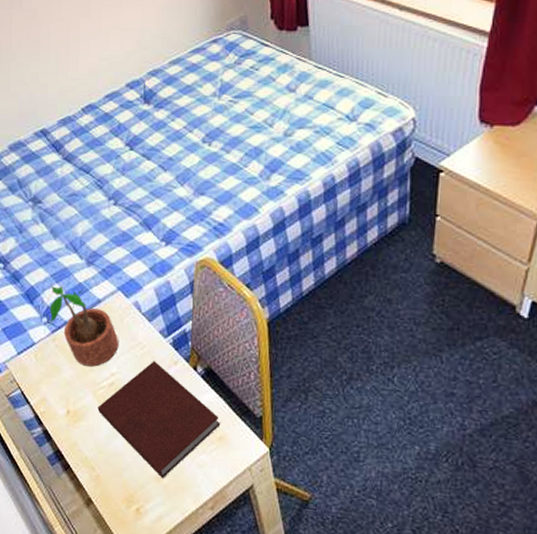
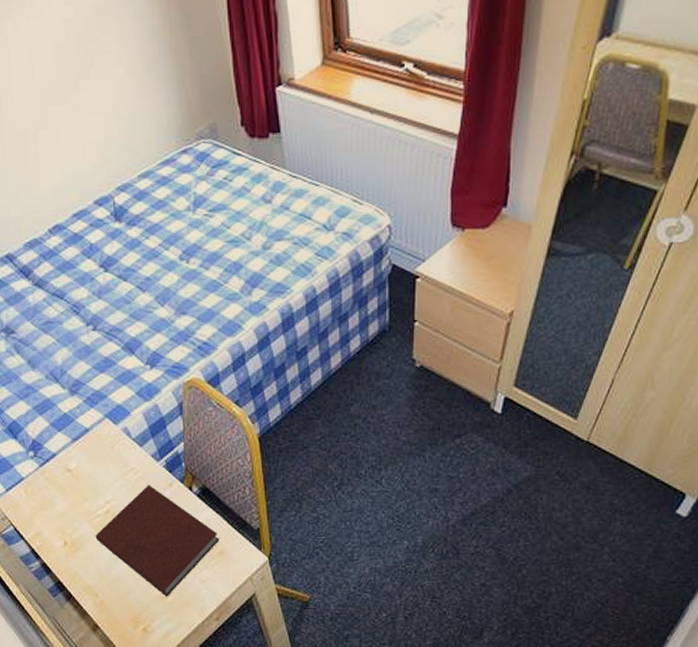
potted plant: present [49,286,119,367] -> none [34,418,112,496]

